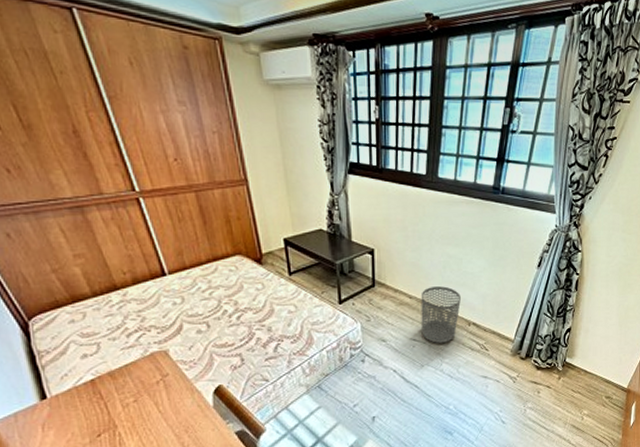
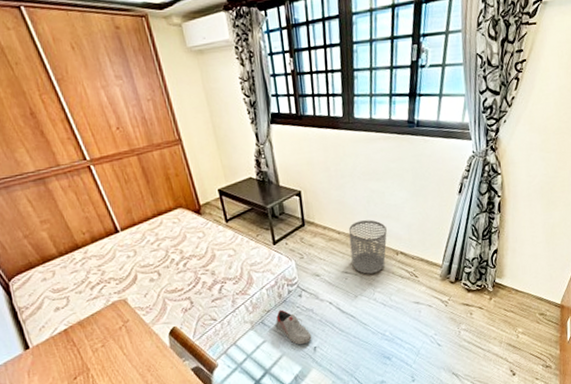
shoe: none [334,374,371,414] -> present [276,309,312,345]

